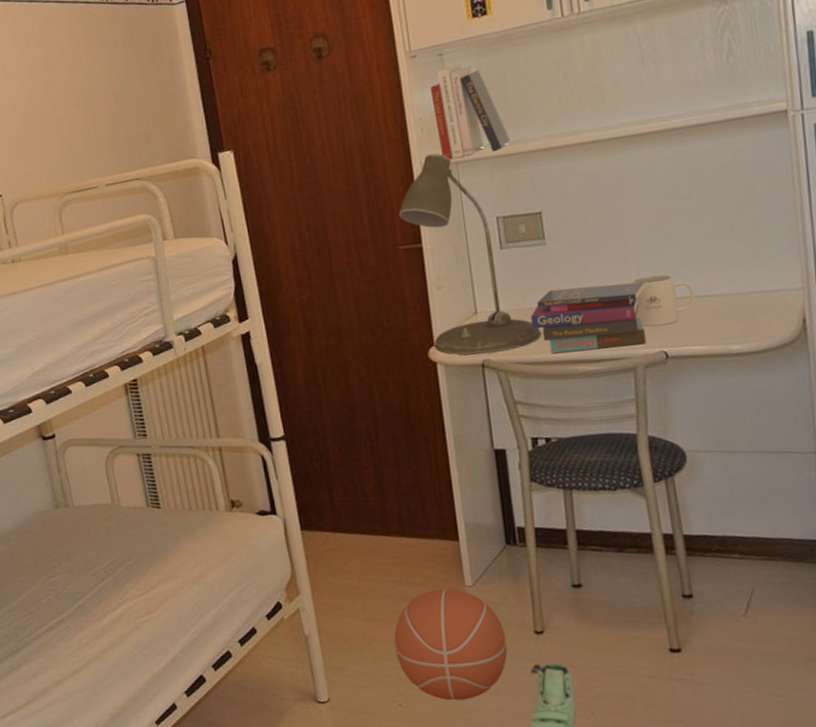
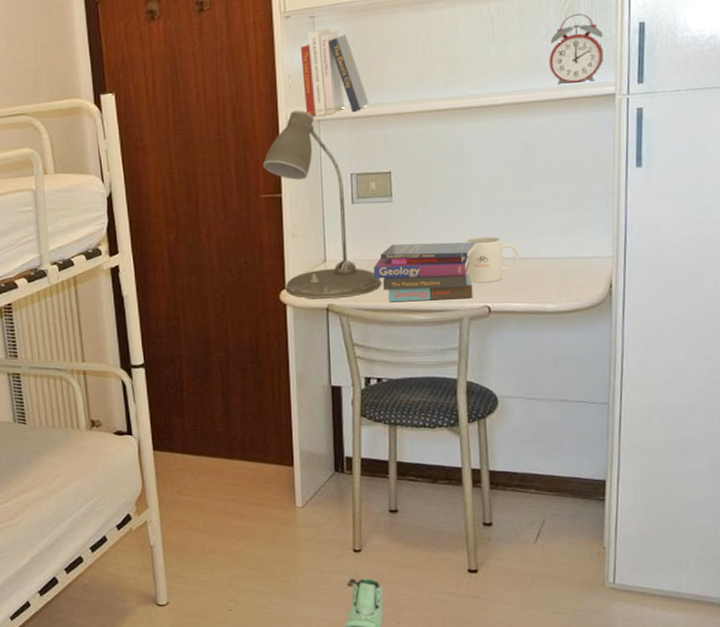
basketball: present [394,588,508,701] -> none [229,508,328,608]
alarm clock: none [708,27,770,106] -> present [549,14,603,85]

